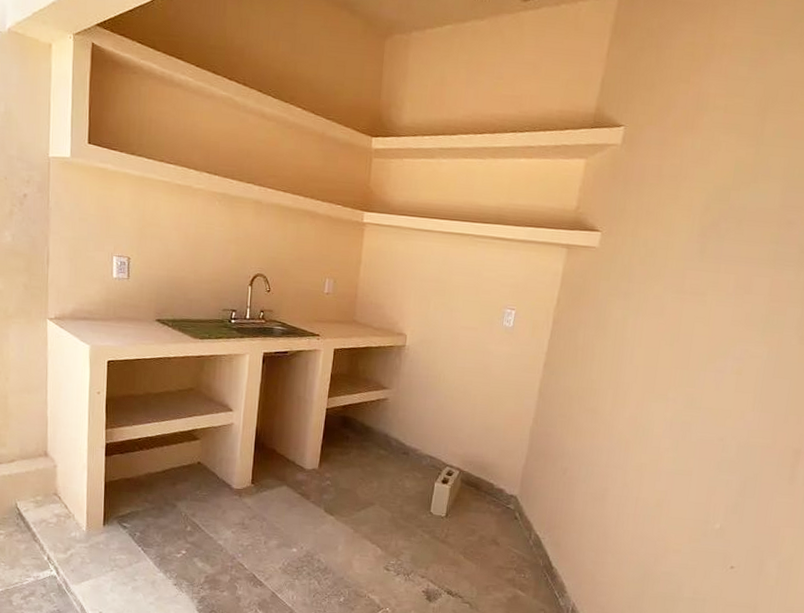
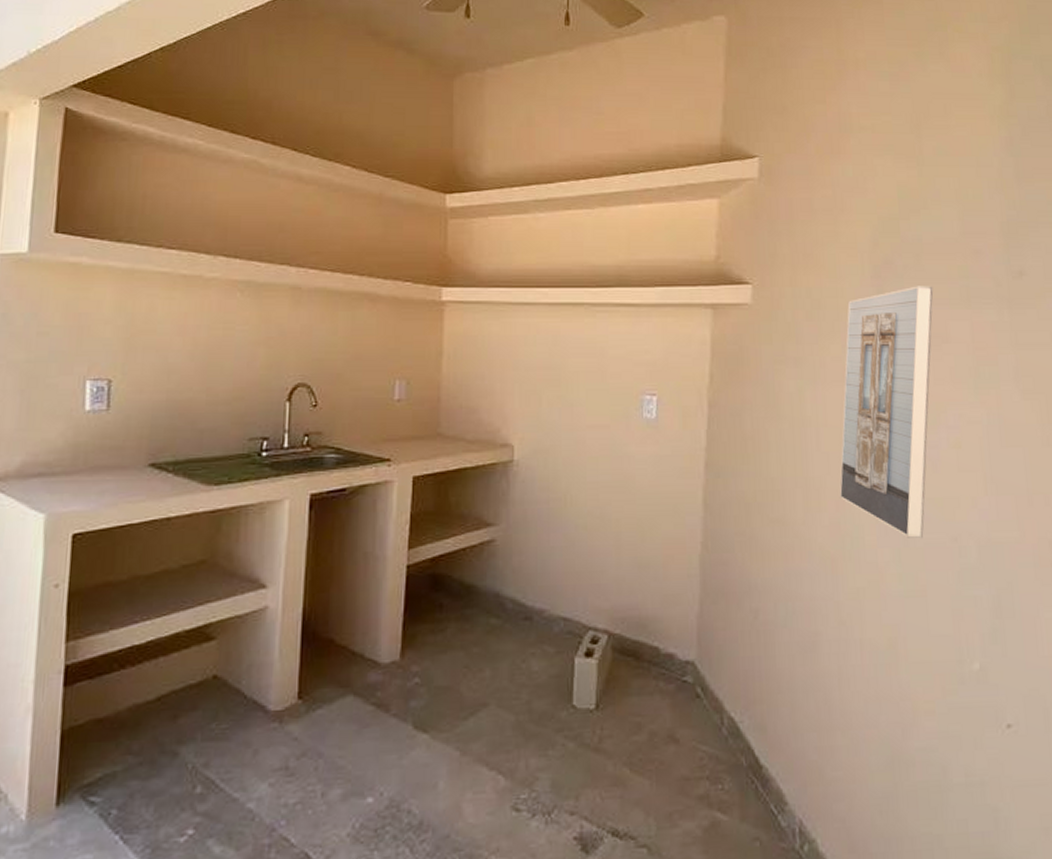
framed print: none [640,246,747,436] -> present [839,286,934,539]

